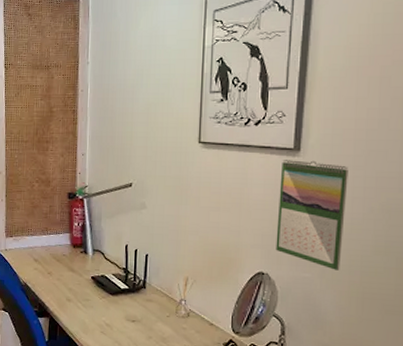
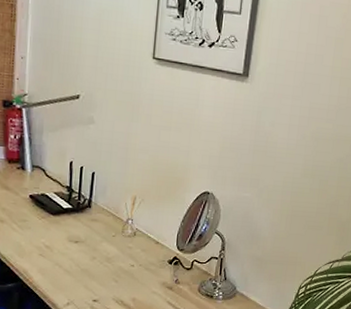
calendar: present [276,160,349,271] -> none [221,84,288,191]

